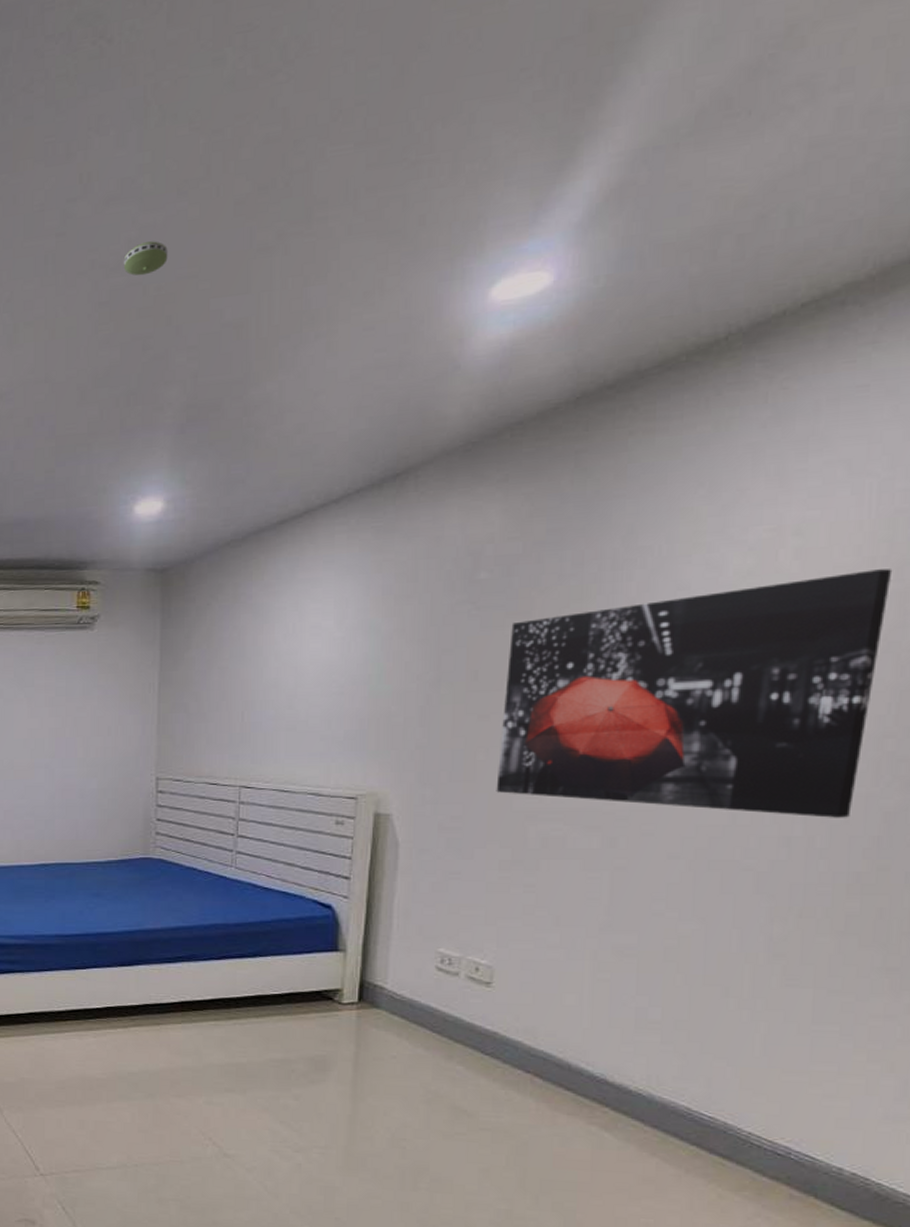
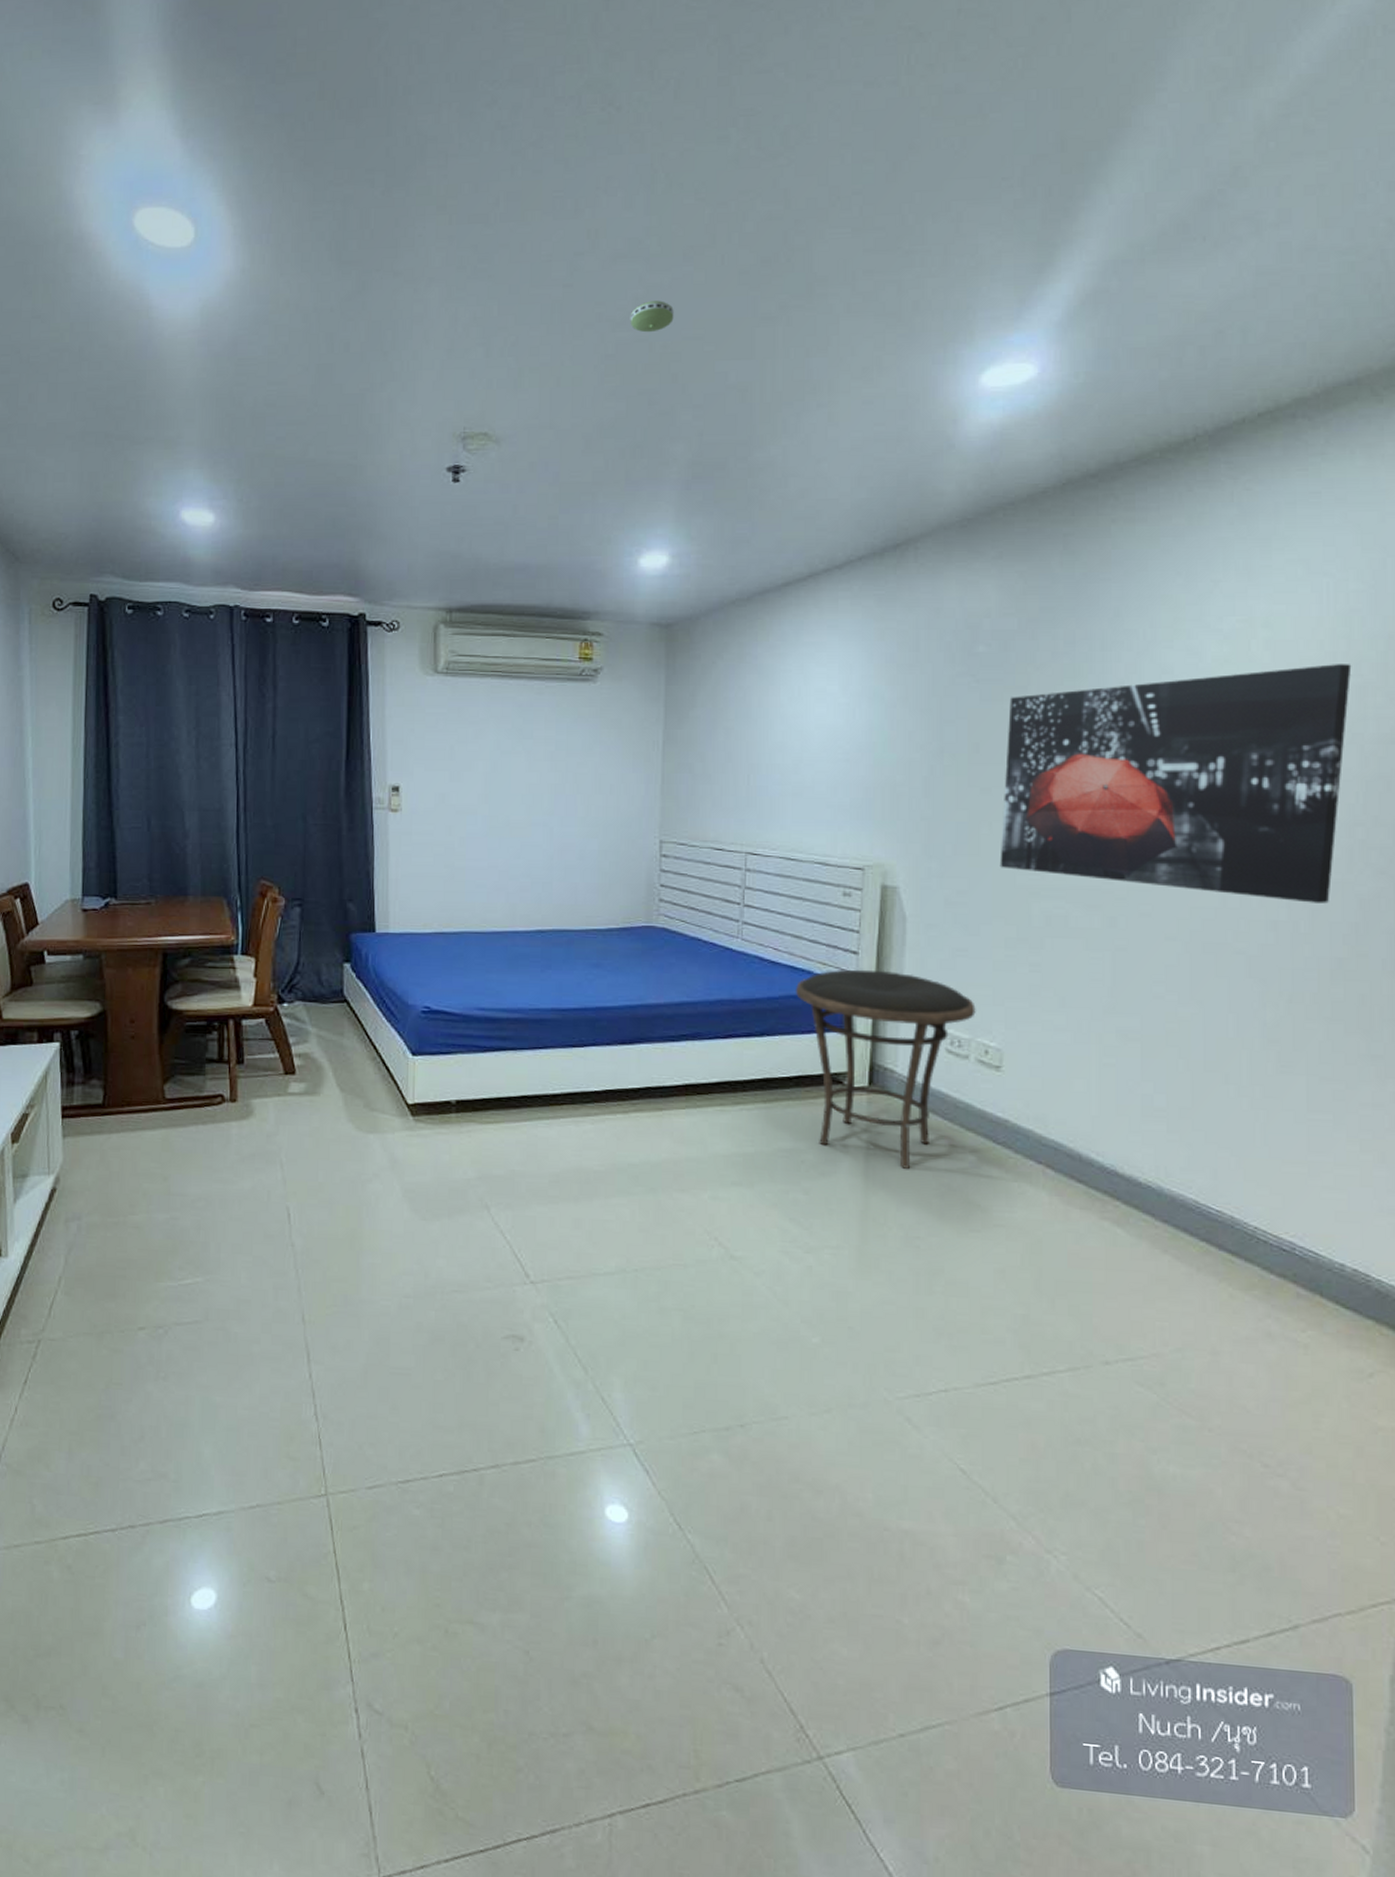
side table: none [287,893,467,1077] -> present [795,969,976,1169]

